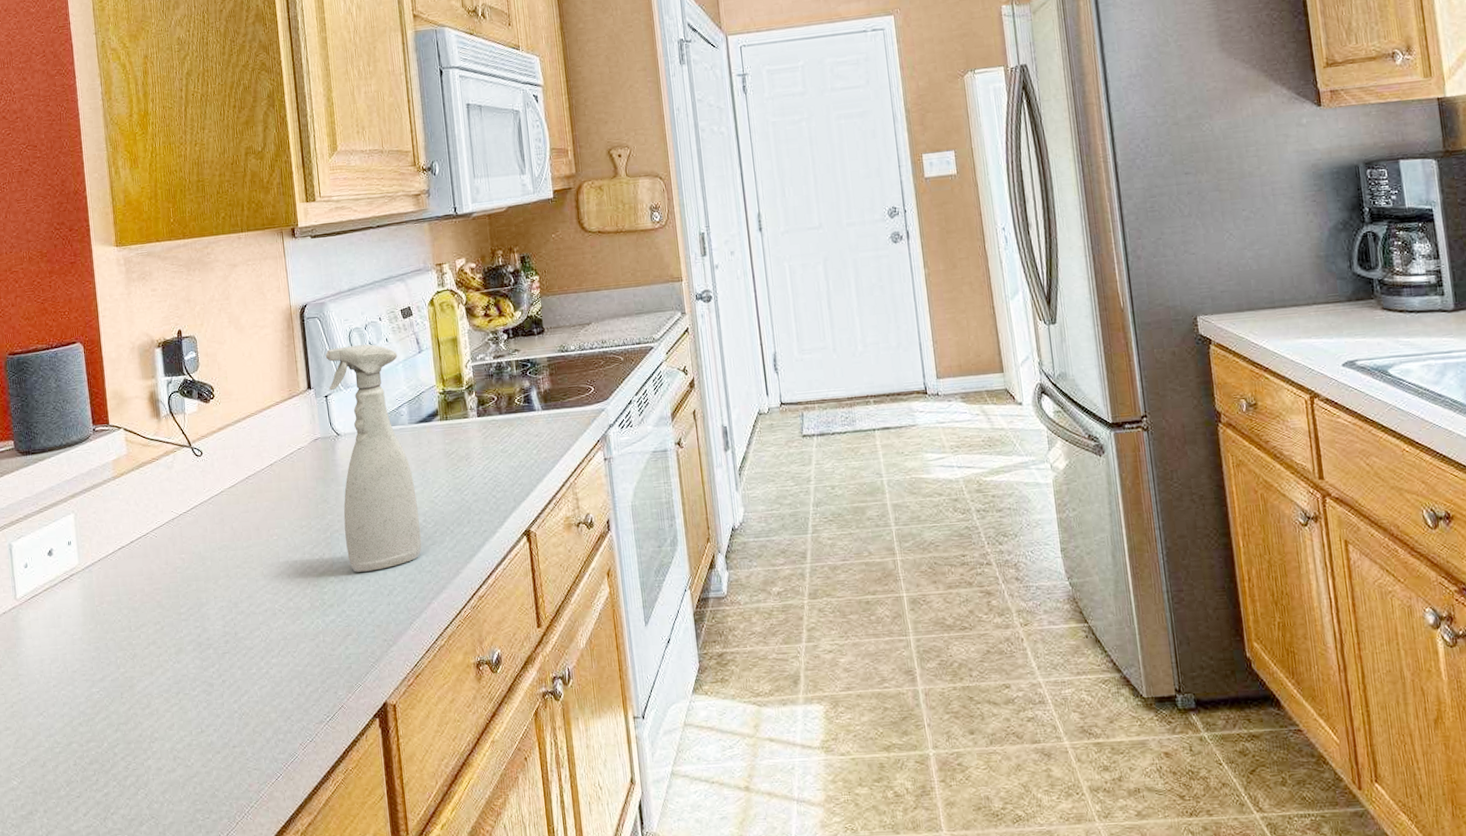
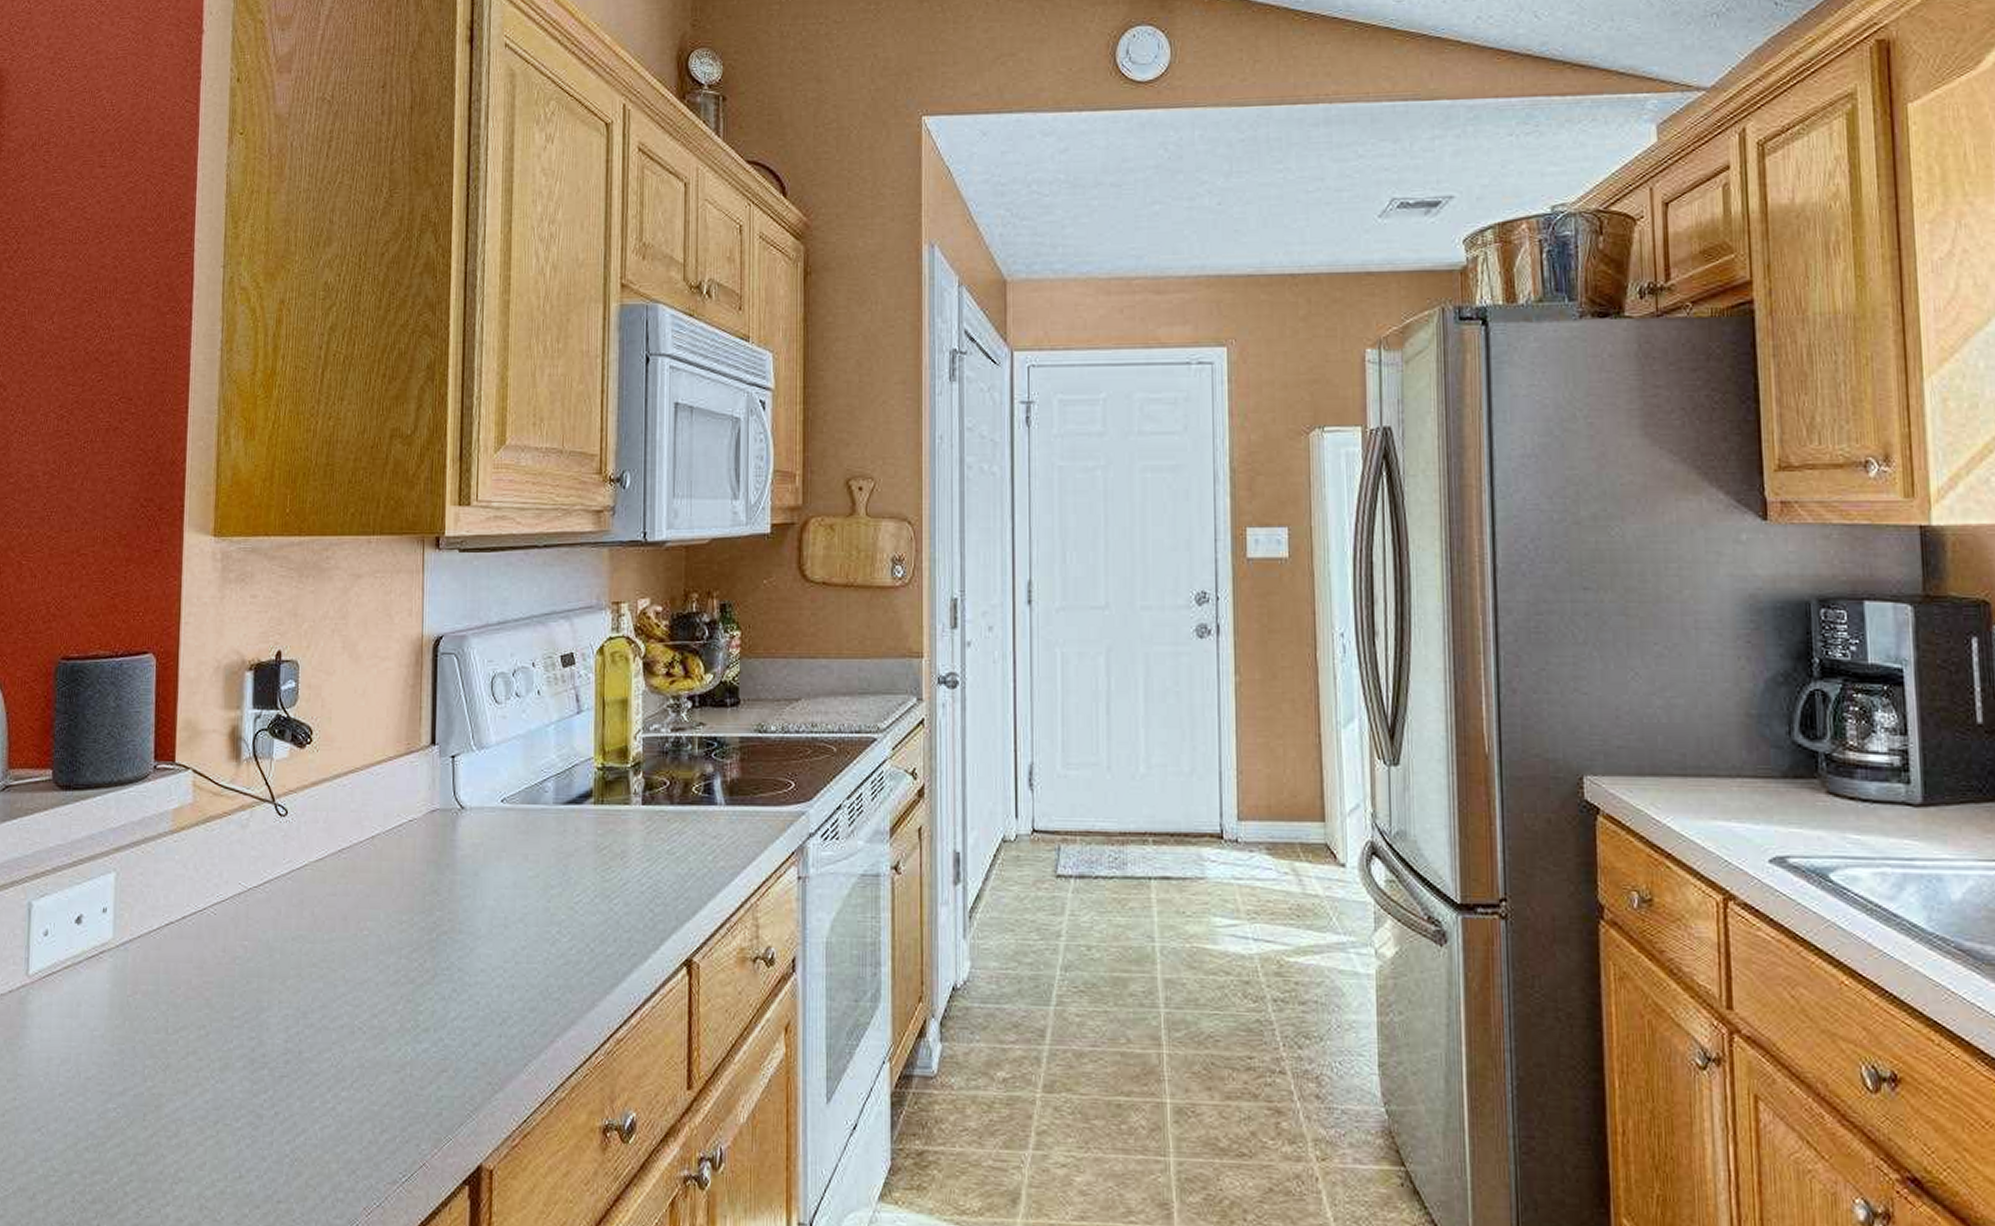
spray bottle: present [325,344,422,572] -> none [455,695,553,991]

